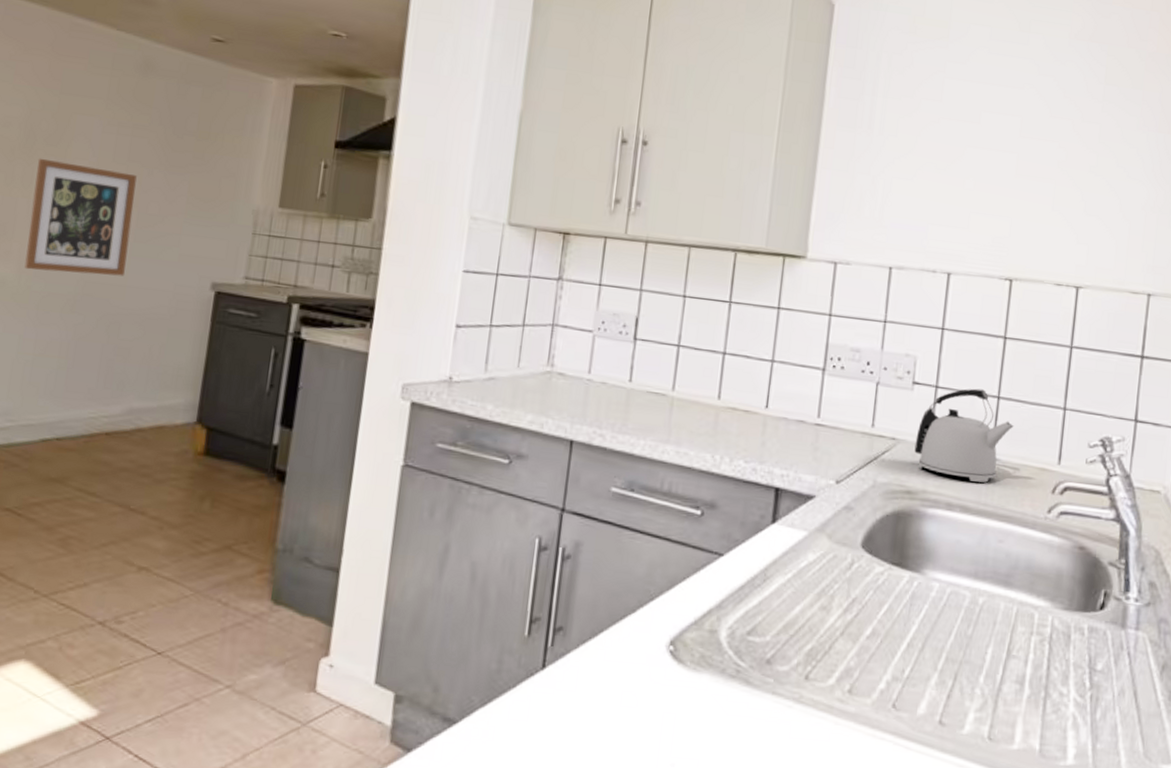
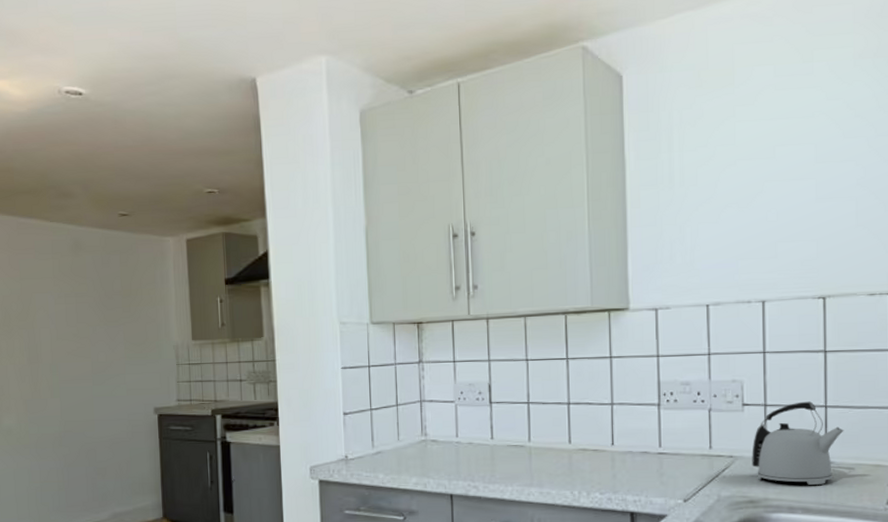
wall art: present [24,158,137,277] -> none [15,332,91,419]

